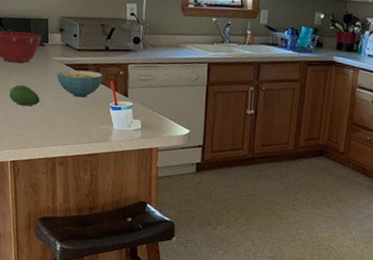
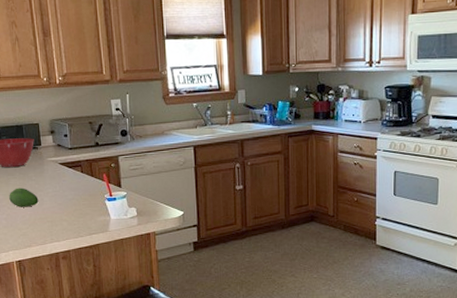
cereal bowl: present [57,70,103,98] -> none [52,167,96,193]

